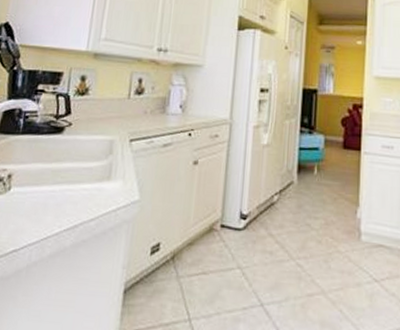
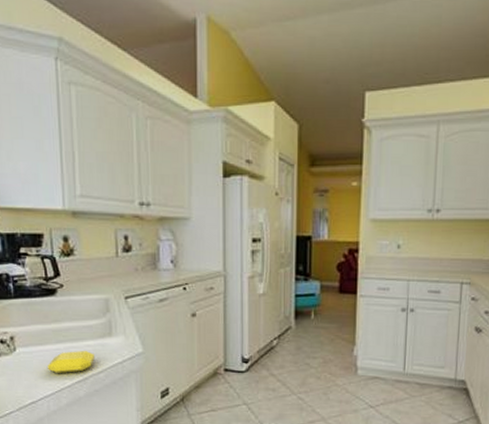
soap bar: none [38,194,90,219] -> present [47,351,96,374]

